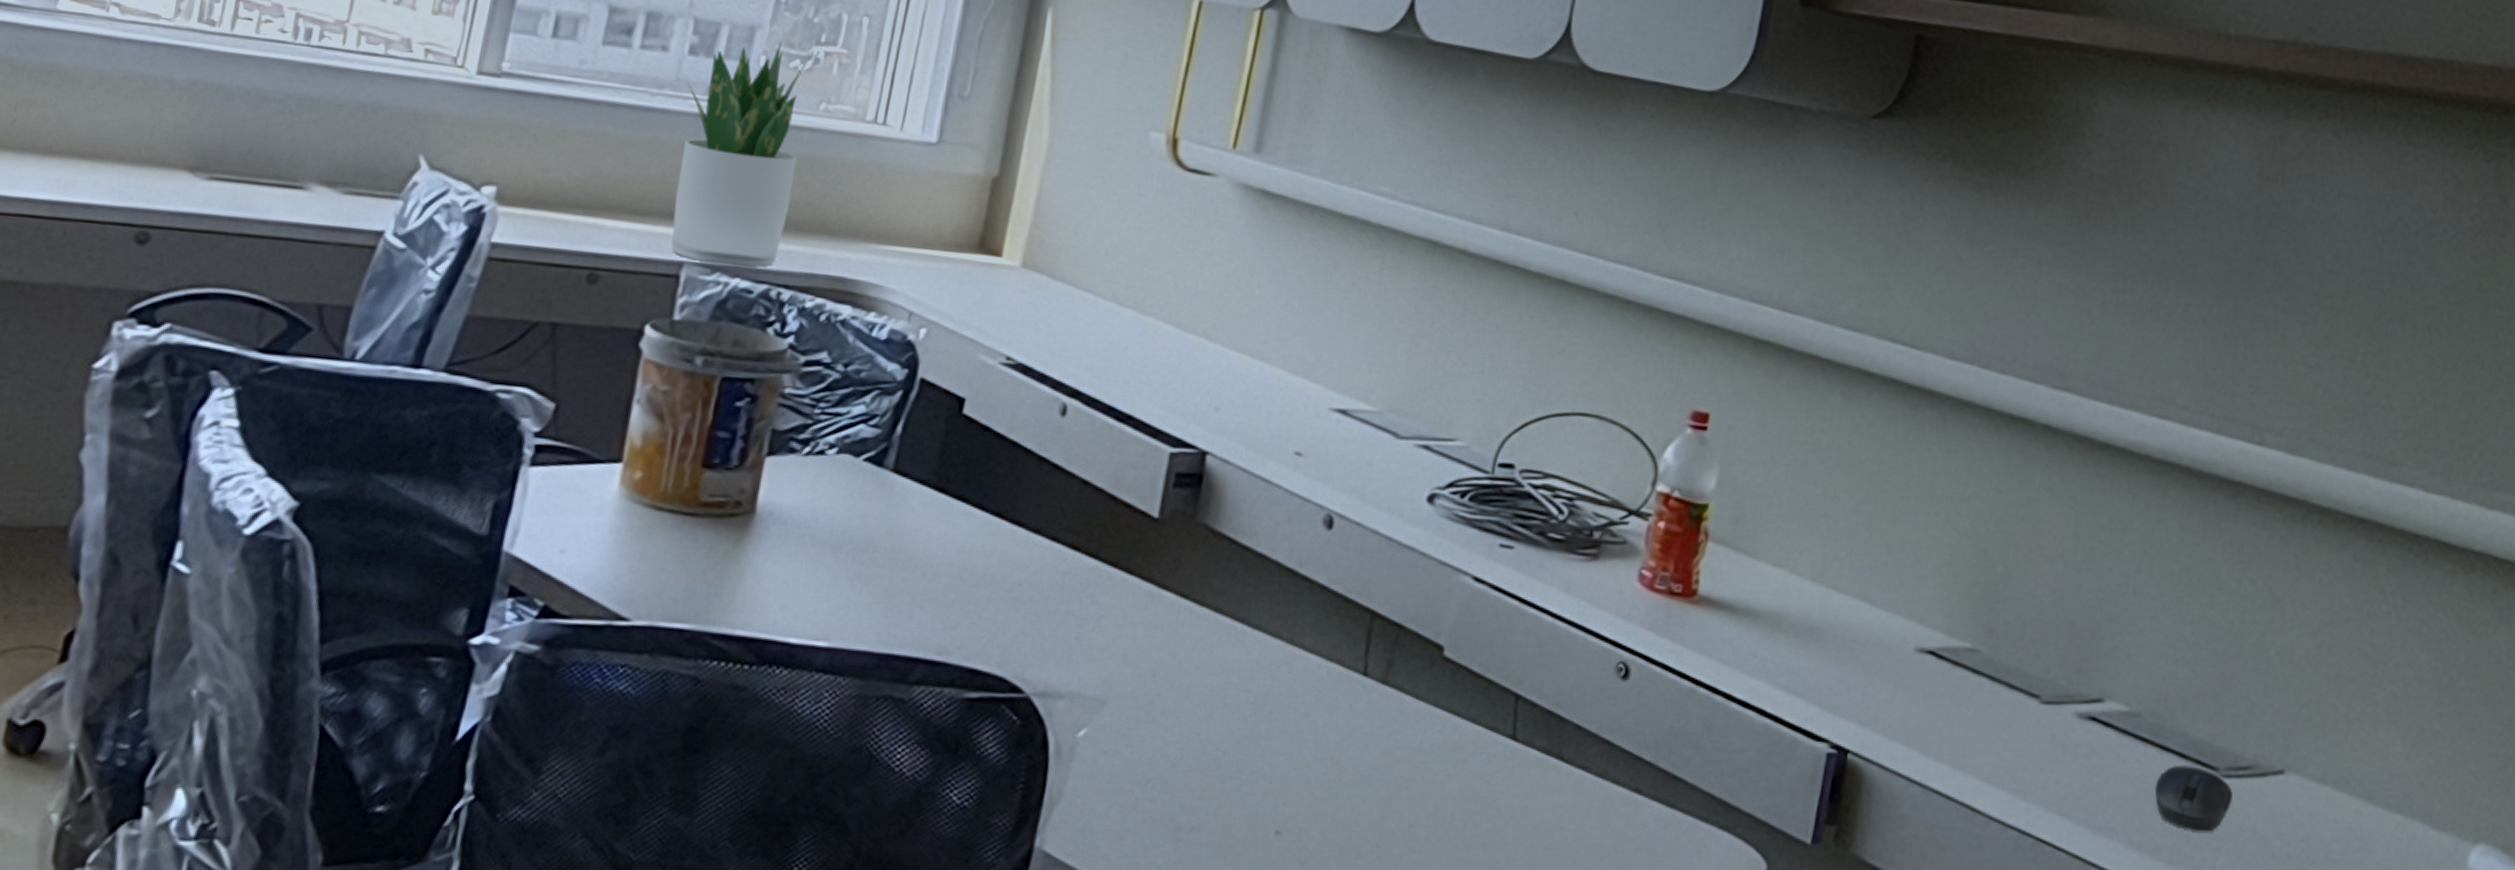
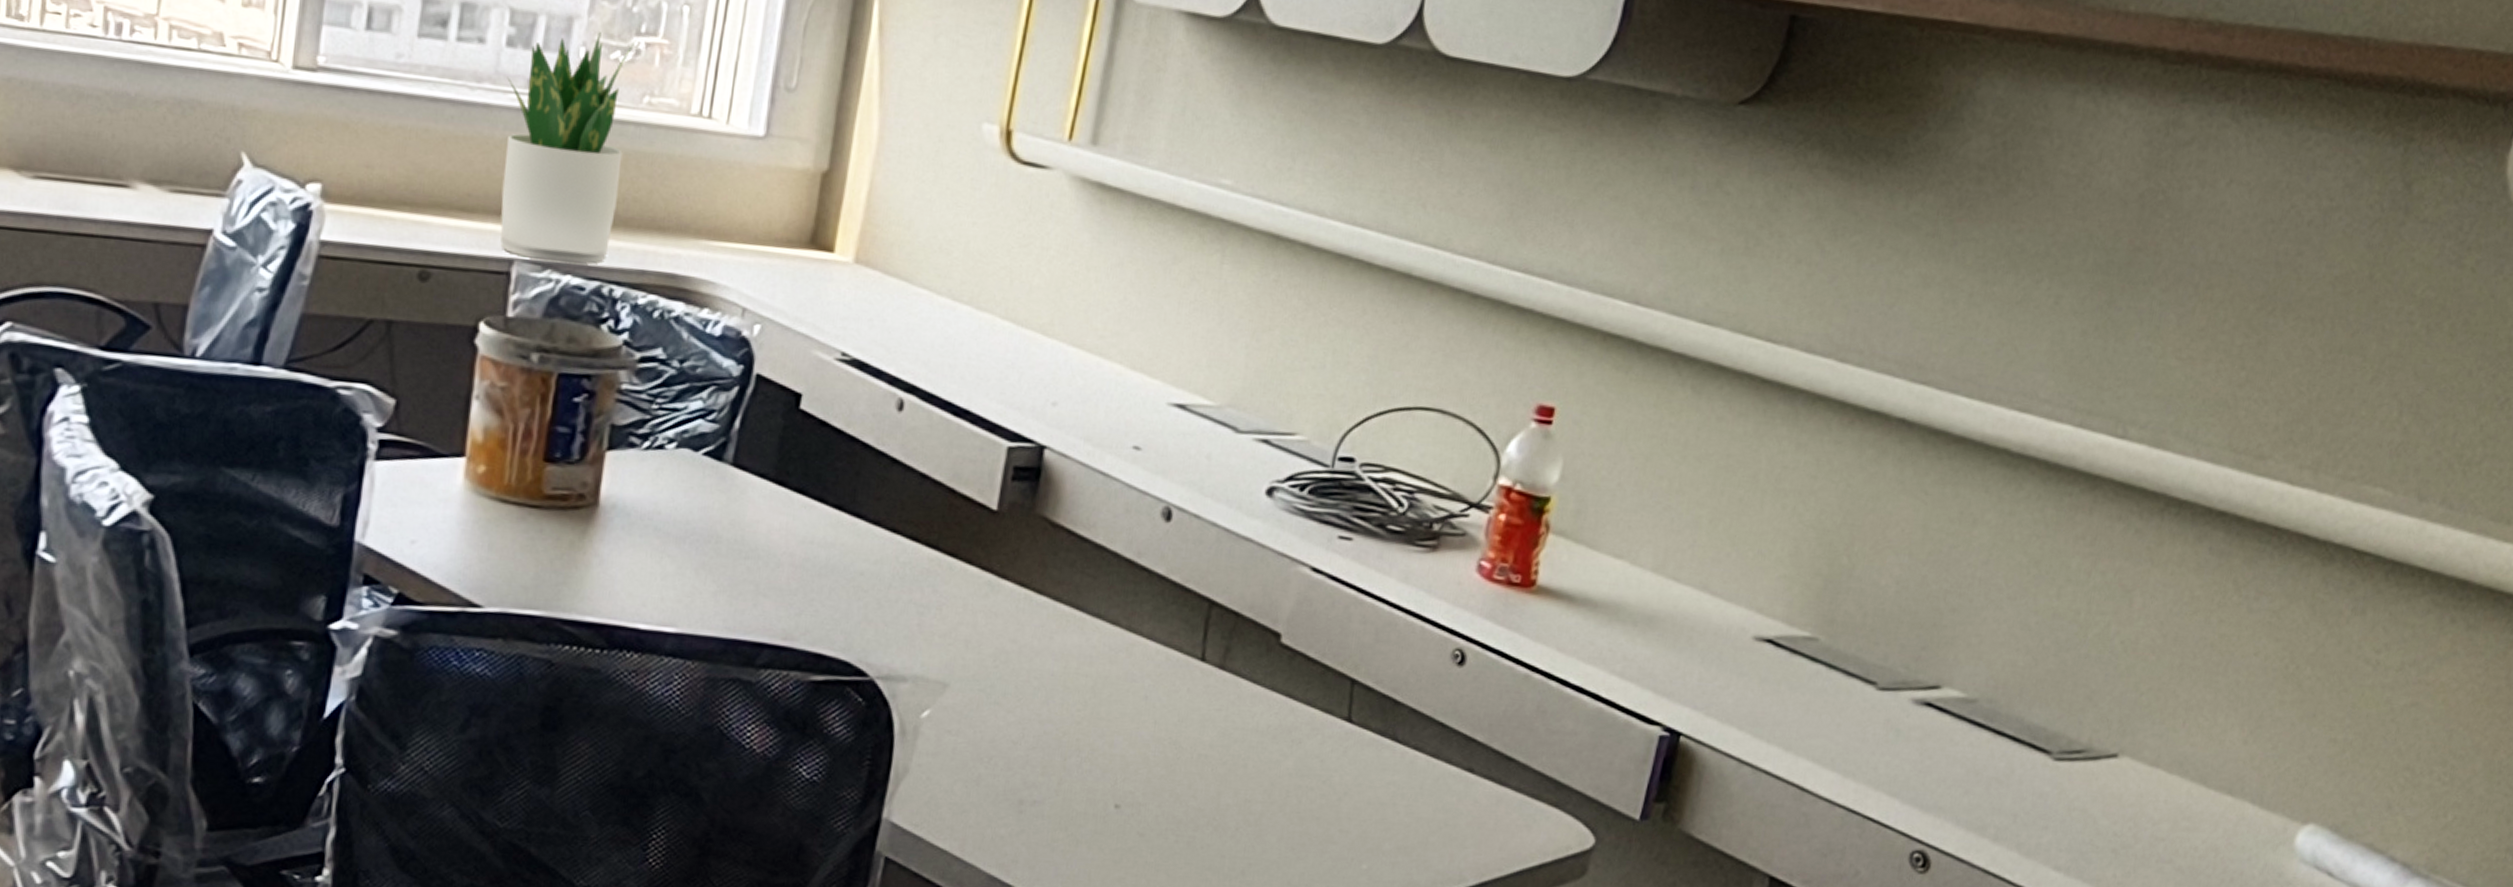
computer mouse: present [2154,764,2233,833] -> none [1985,748,2064,812]

